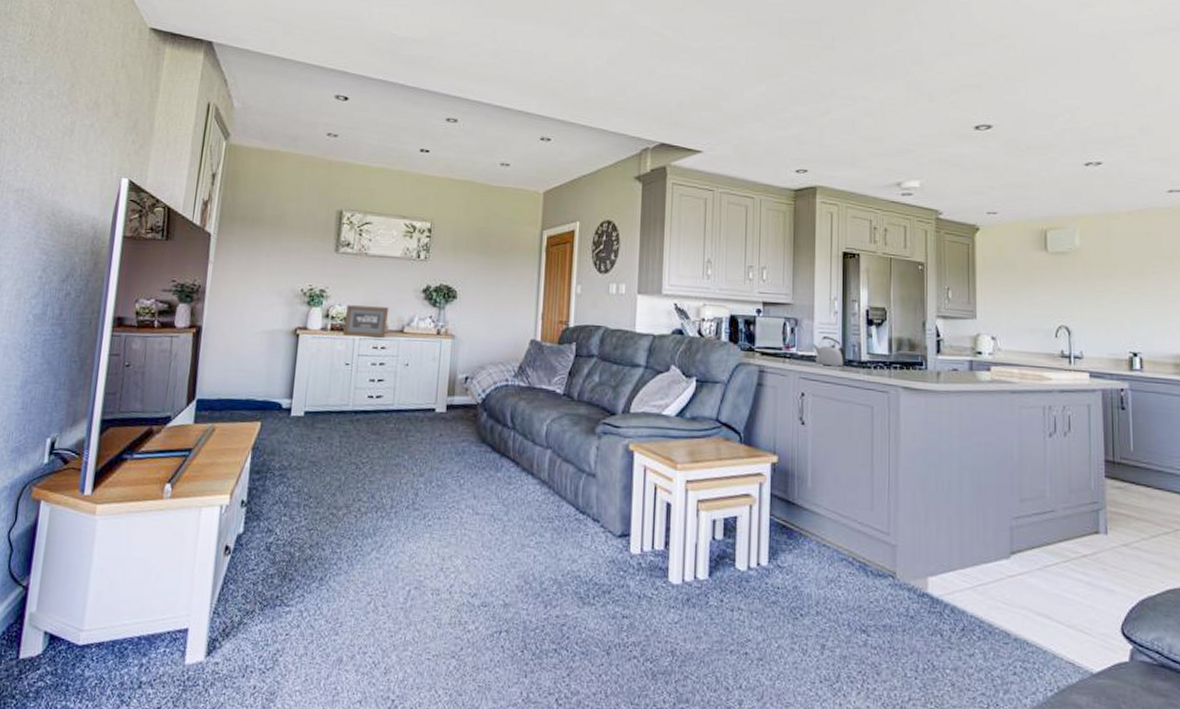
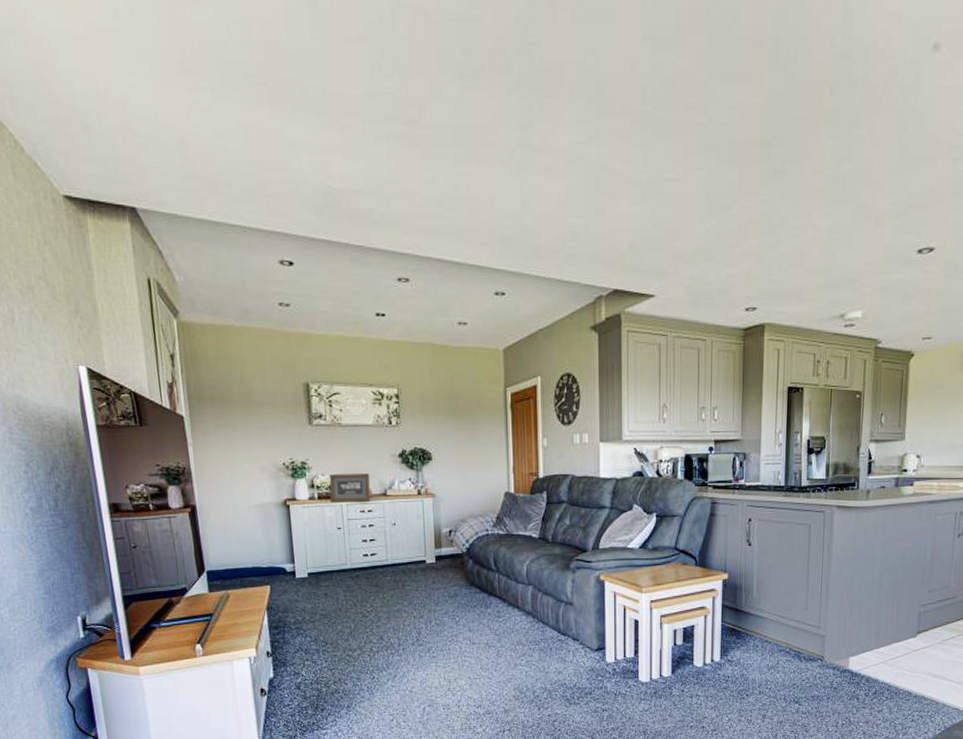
kettle: present [812,336,846,367] -> none [758,467,788,493]

